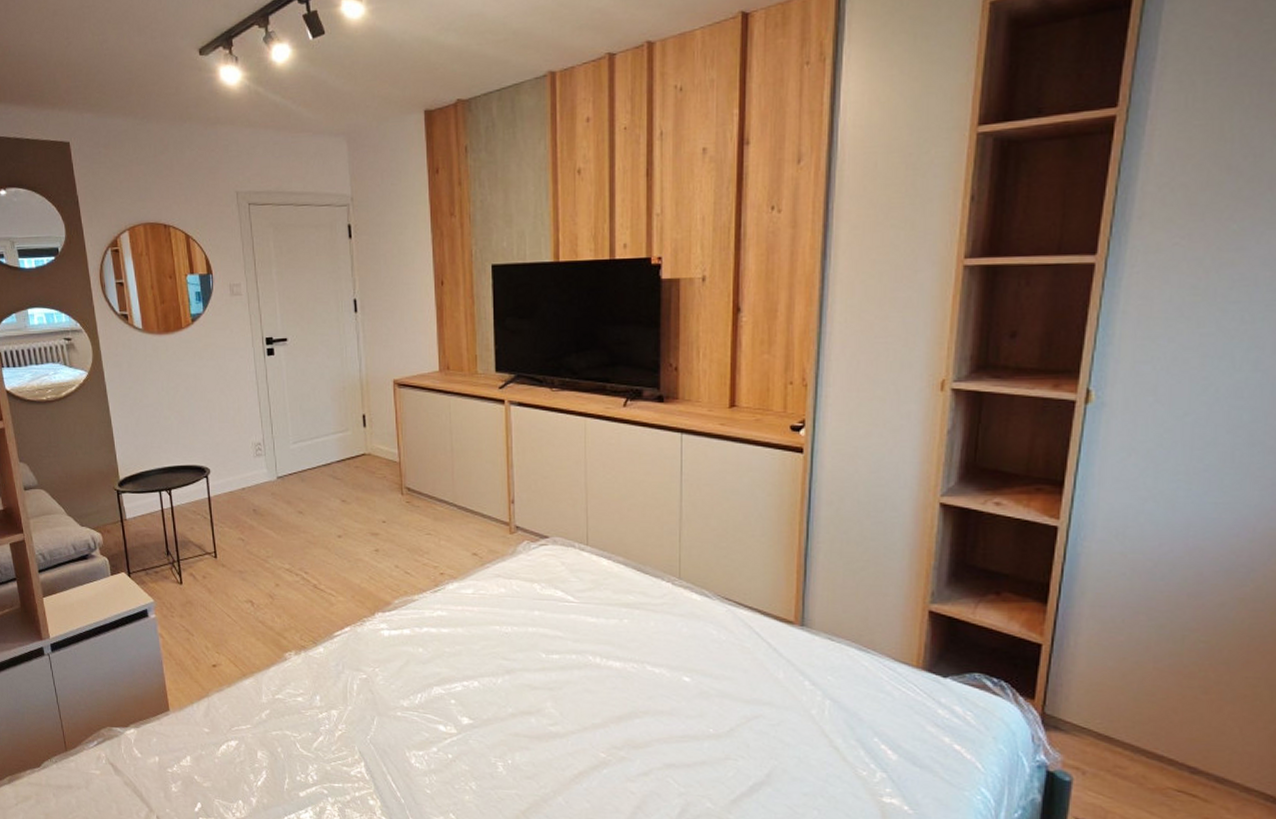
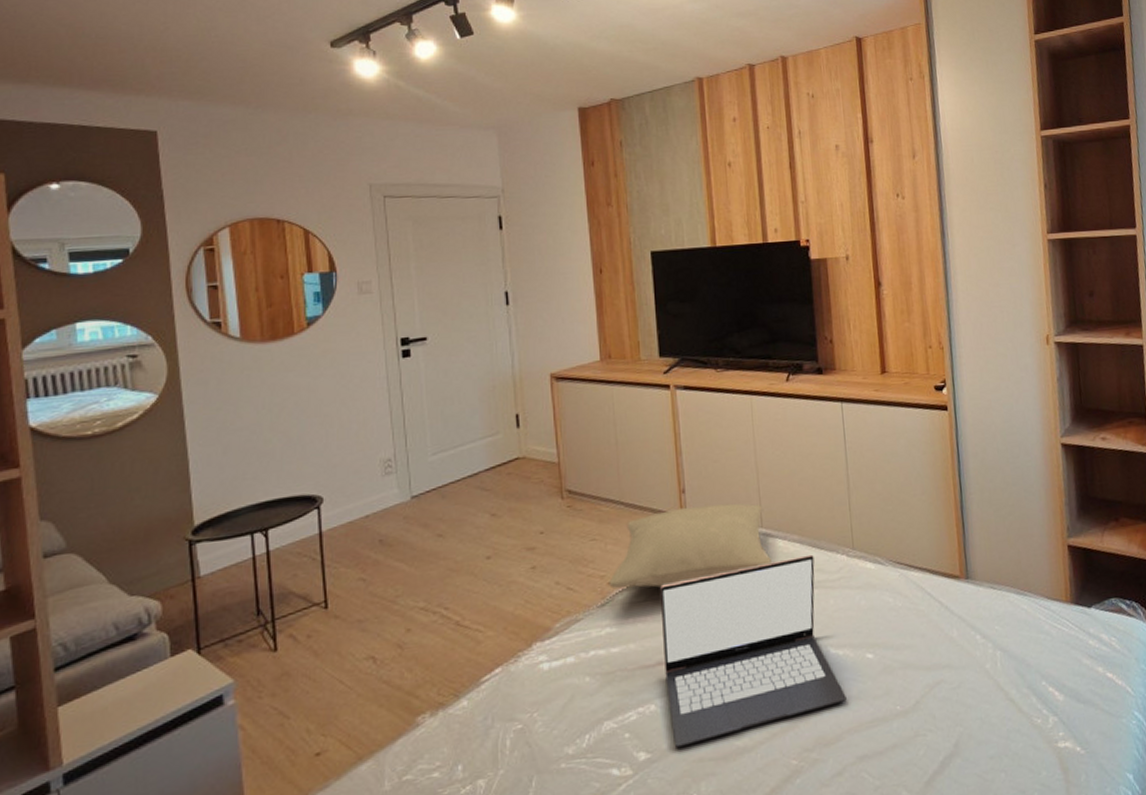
pillow: none [441,516,596,585] -> present [609,503,773,589]
laptop: none [486,577,659,721] -> present [659,554,847,748]

